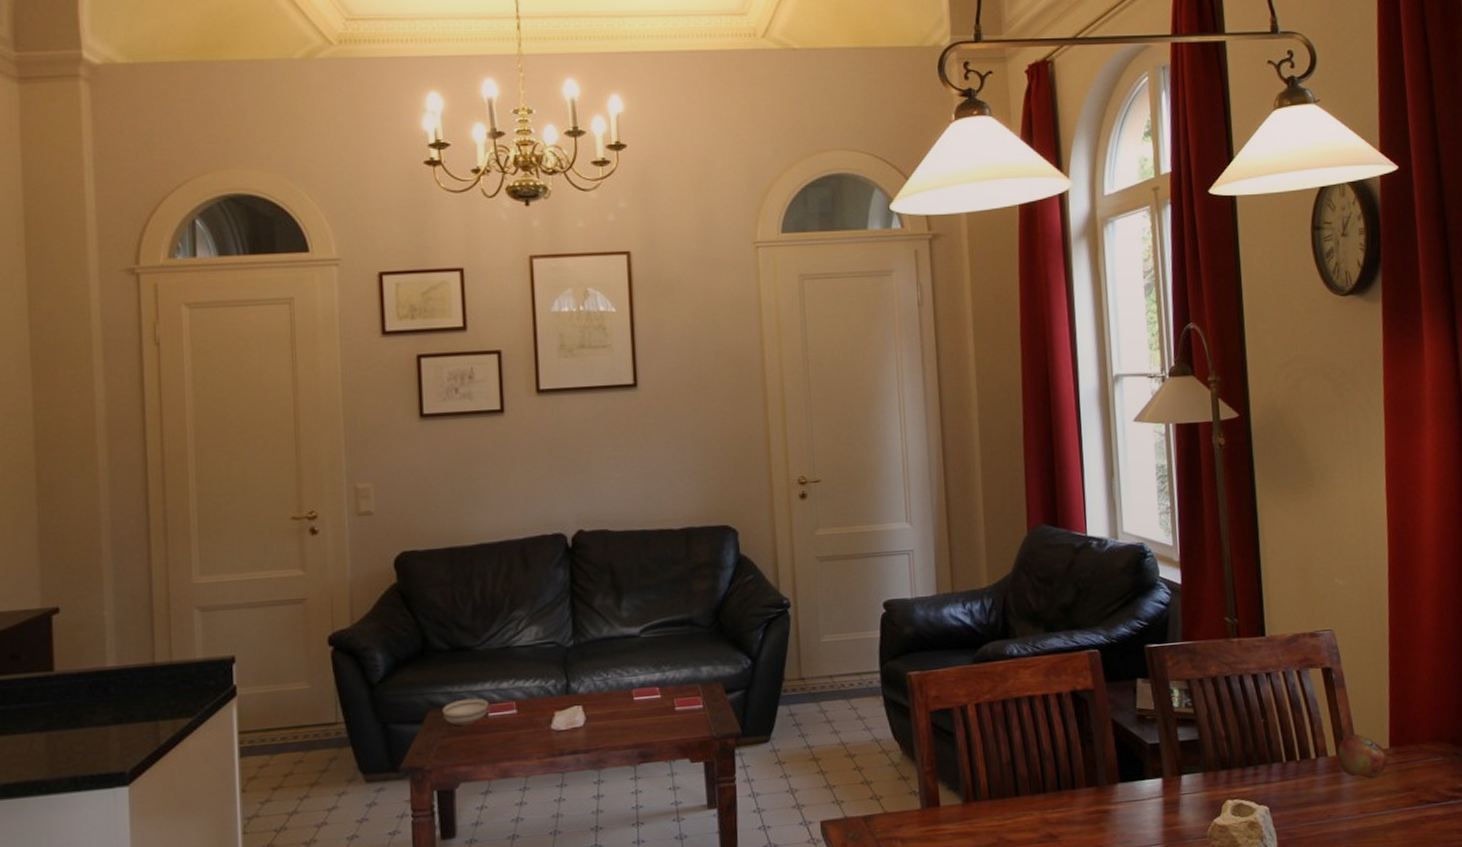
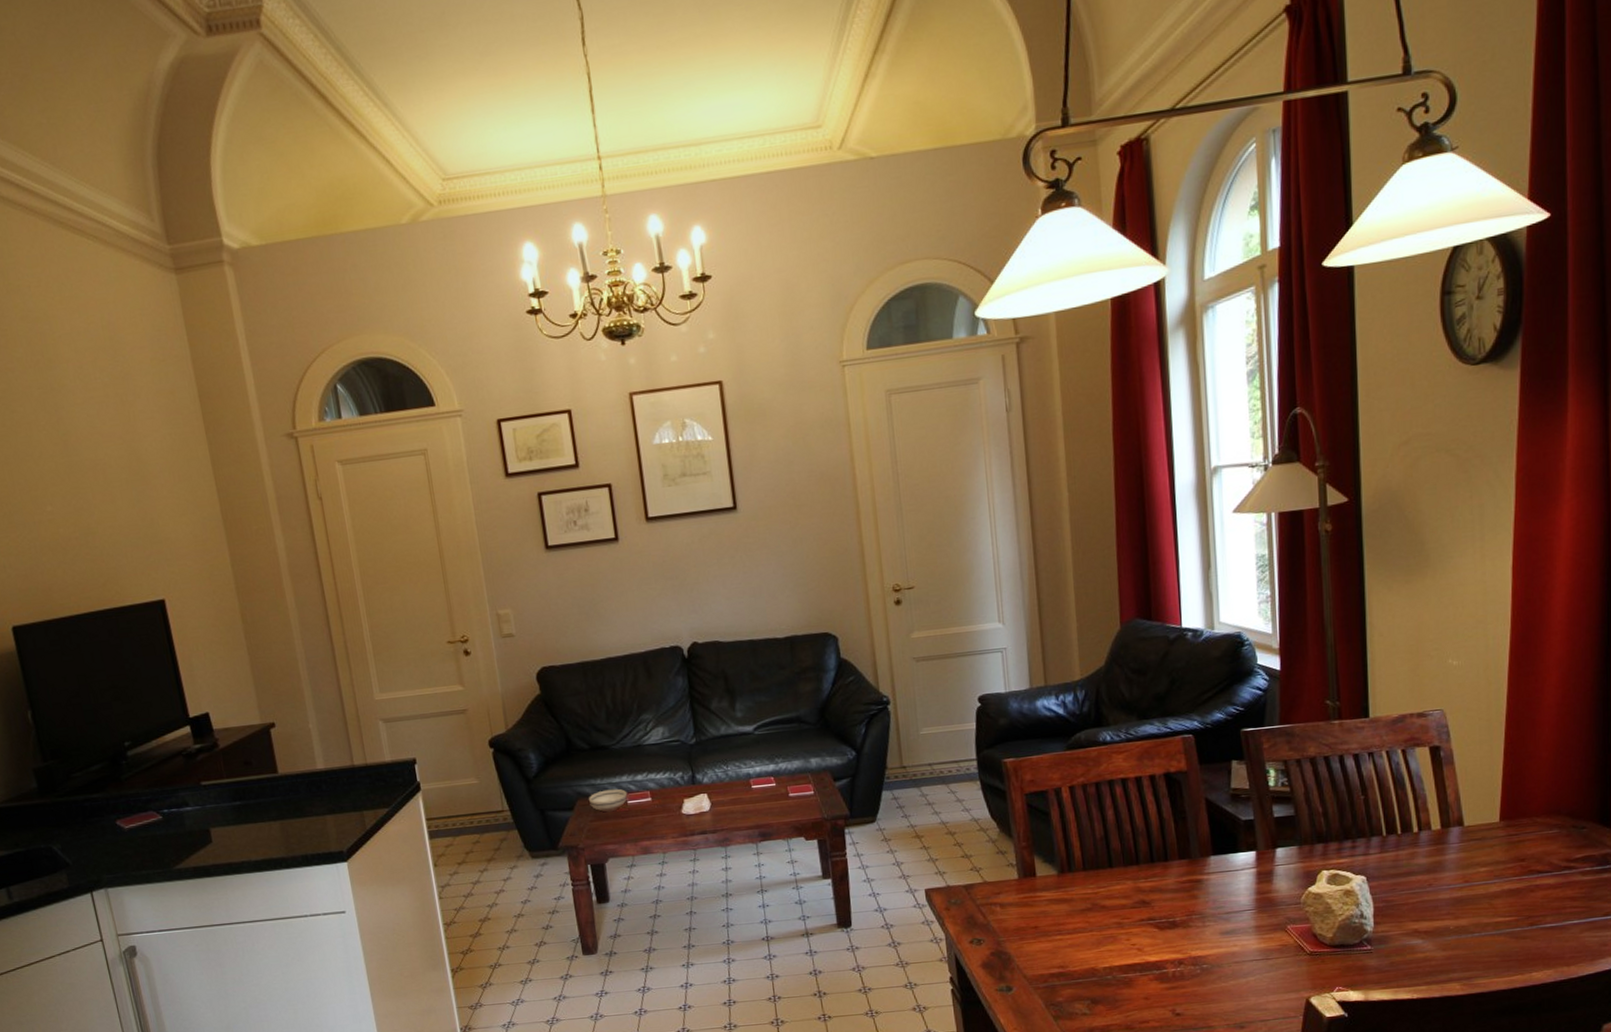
fruit: present [1337,733,1388,780] -> none [1441,808,1497,851]

